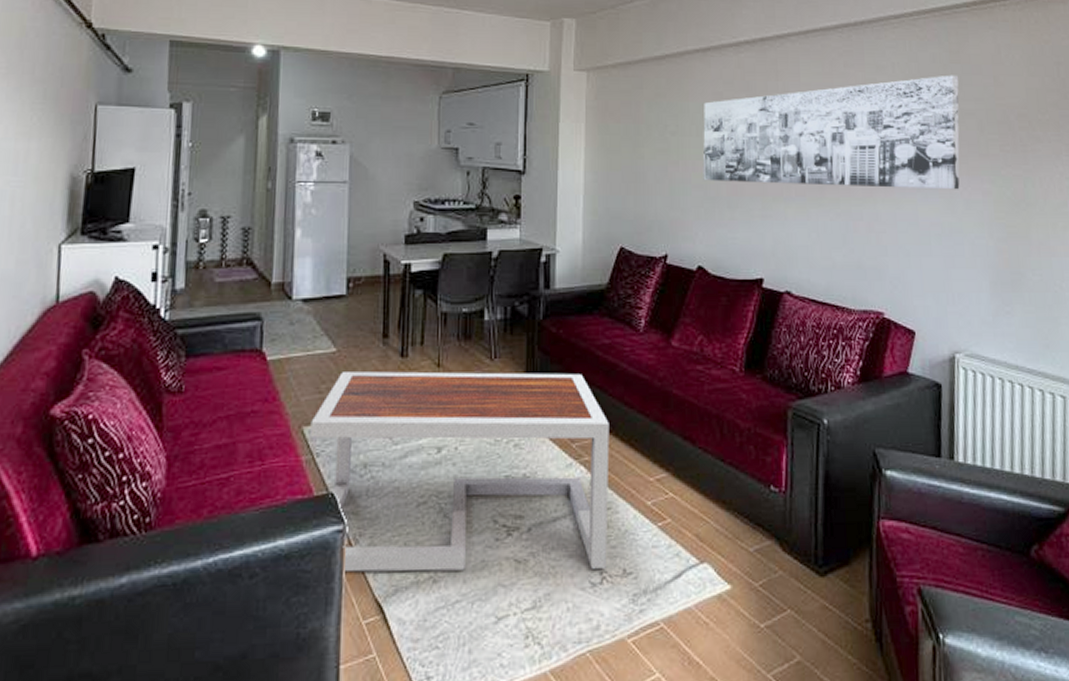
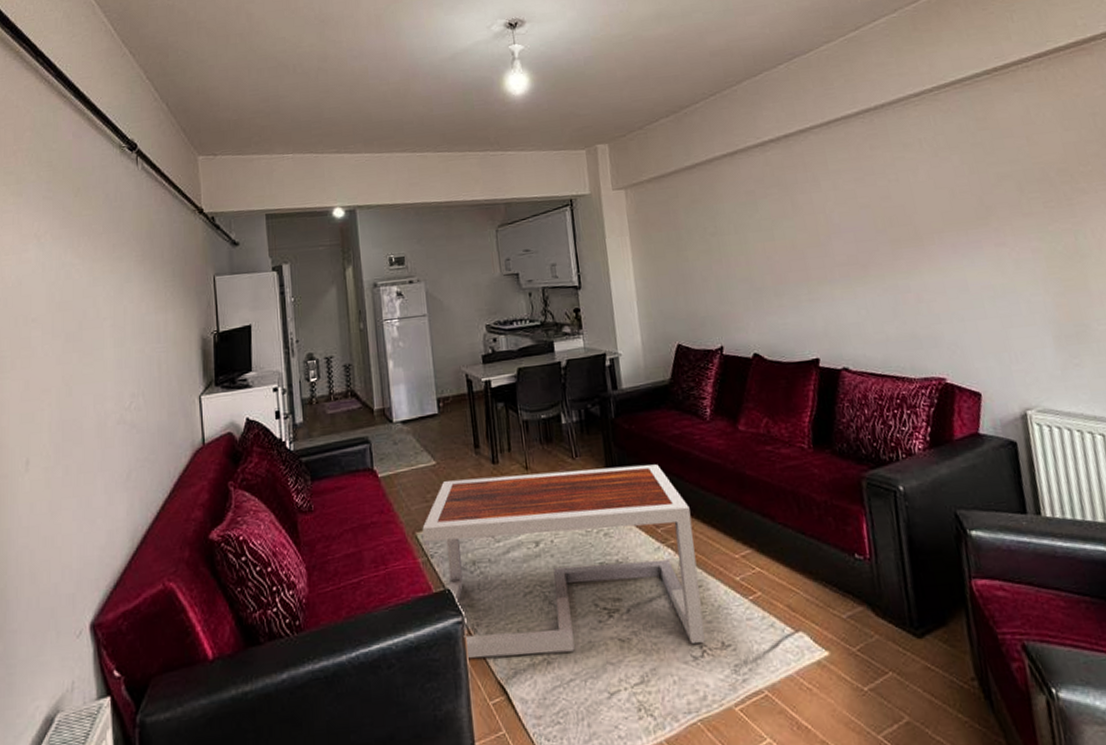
wall art: present [702,75,960,190] -> none [738,141,1007,275]

